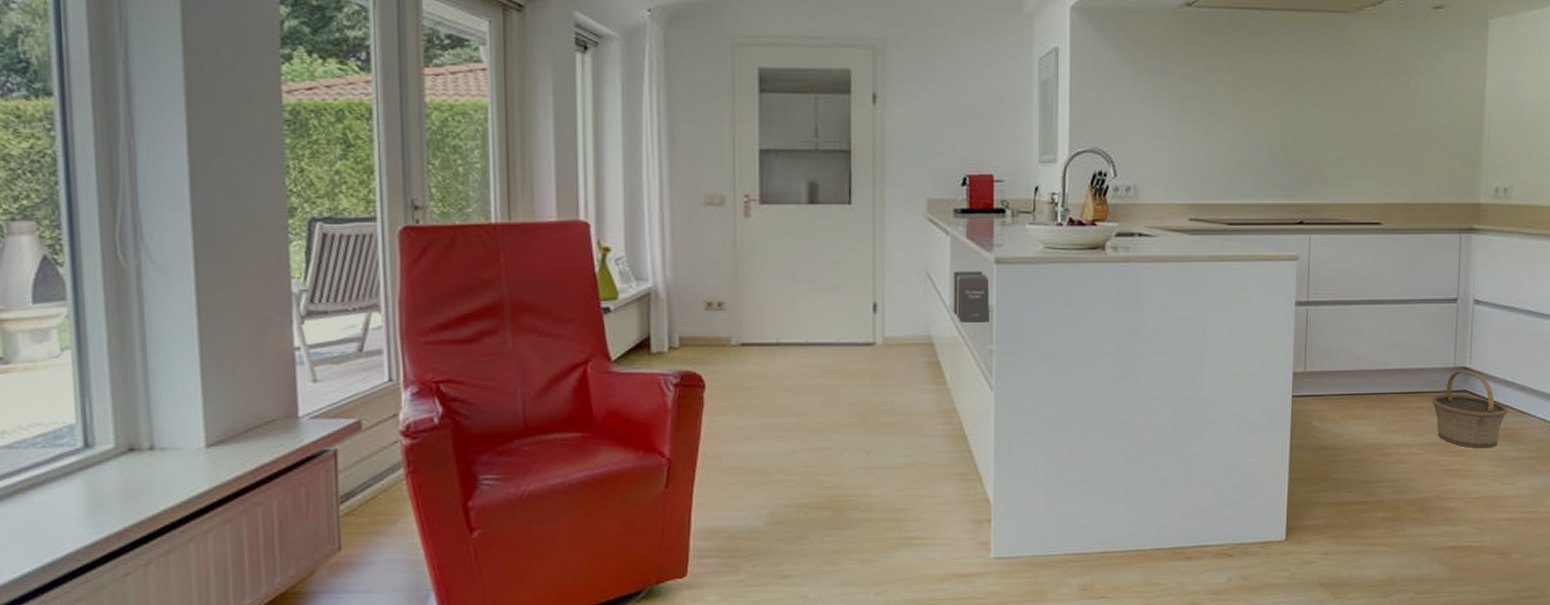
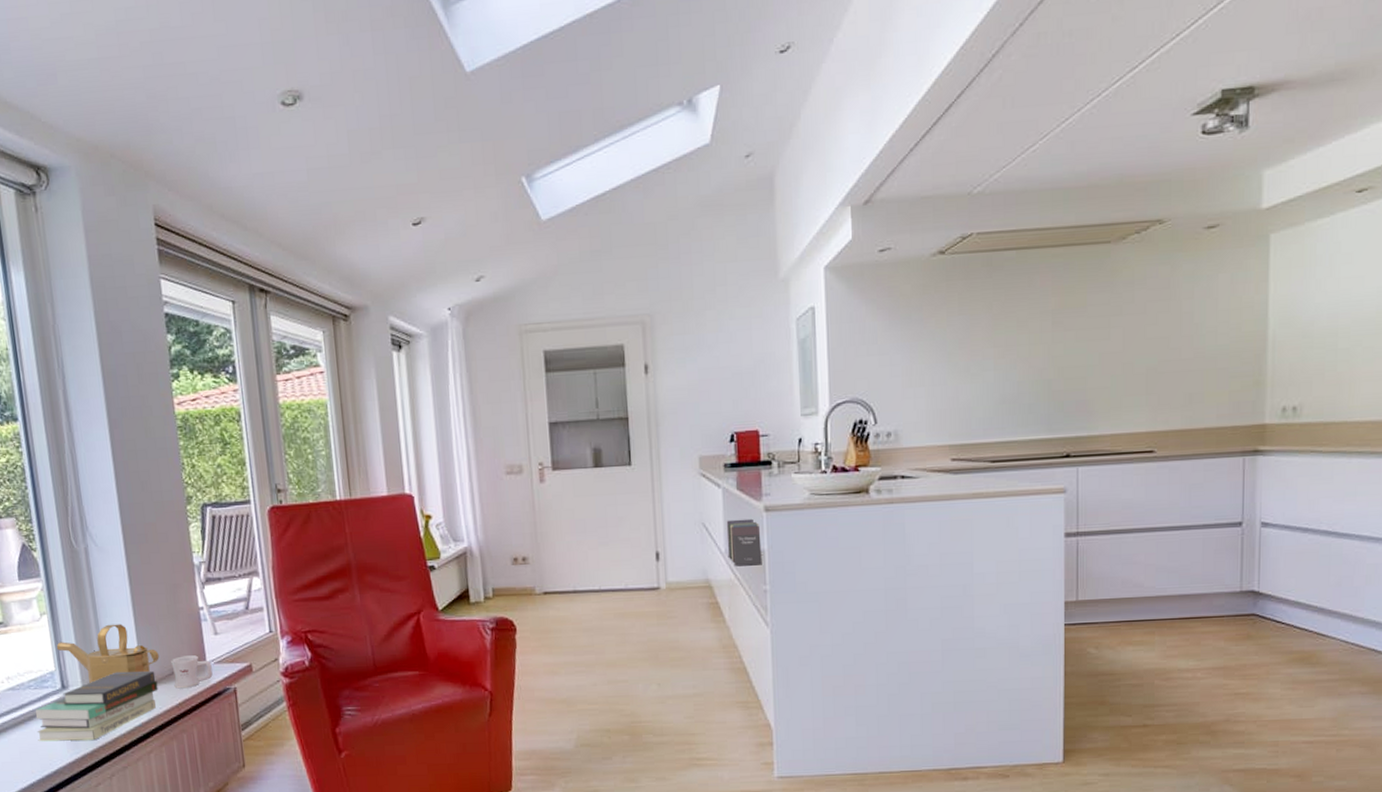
books: none [40,426,227,518] -> present [35,671,158,742]
watering can: none [81,364,232,441] -> present [56,624,159,683]
mug: none [248,408,306,450] -> present [171,655,213,689]
basket: present [1431,370,1508,449] -> none [1215,594,1304,672]

